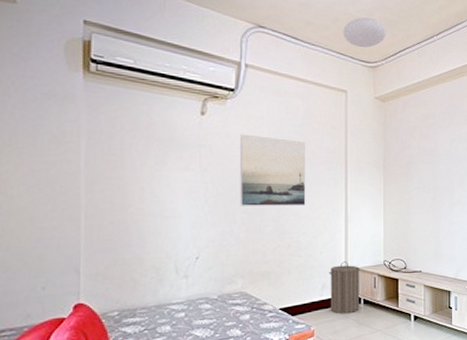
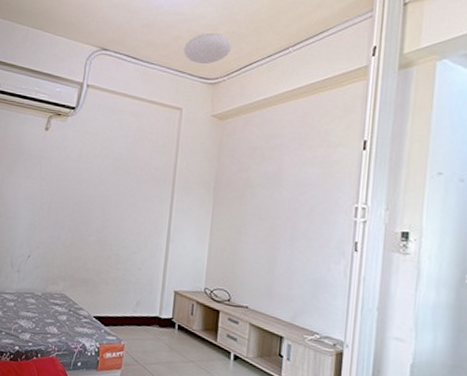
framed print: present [239,134,306,206] -> none [69,148,134,221]
laundry hamper: present [329,261,360,314] -> none [142,281,177,337]

